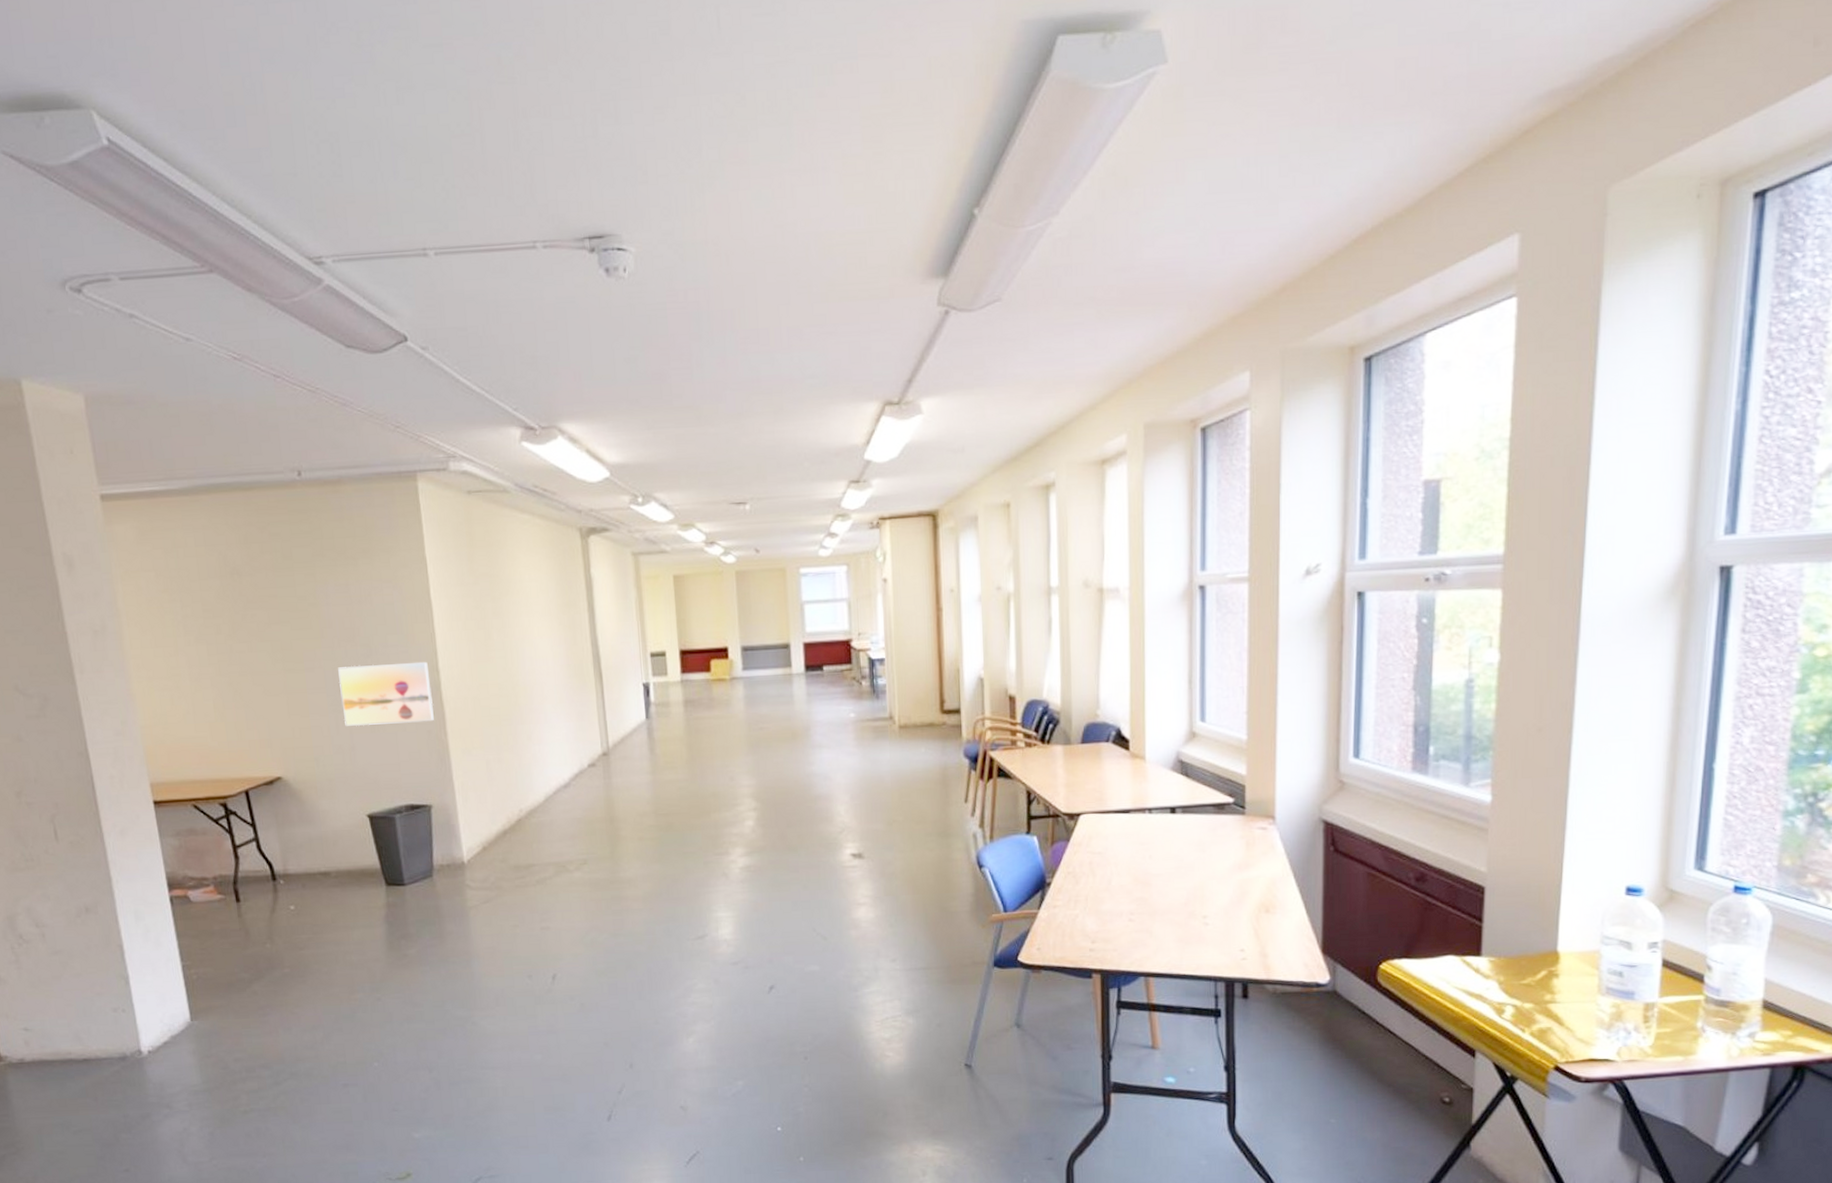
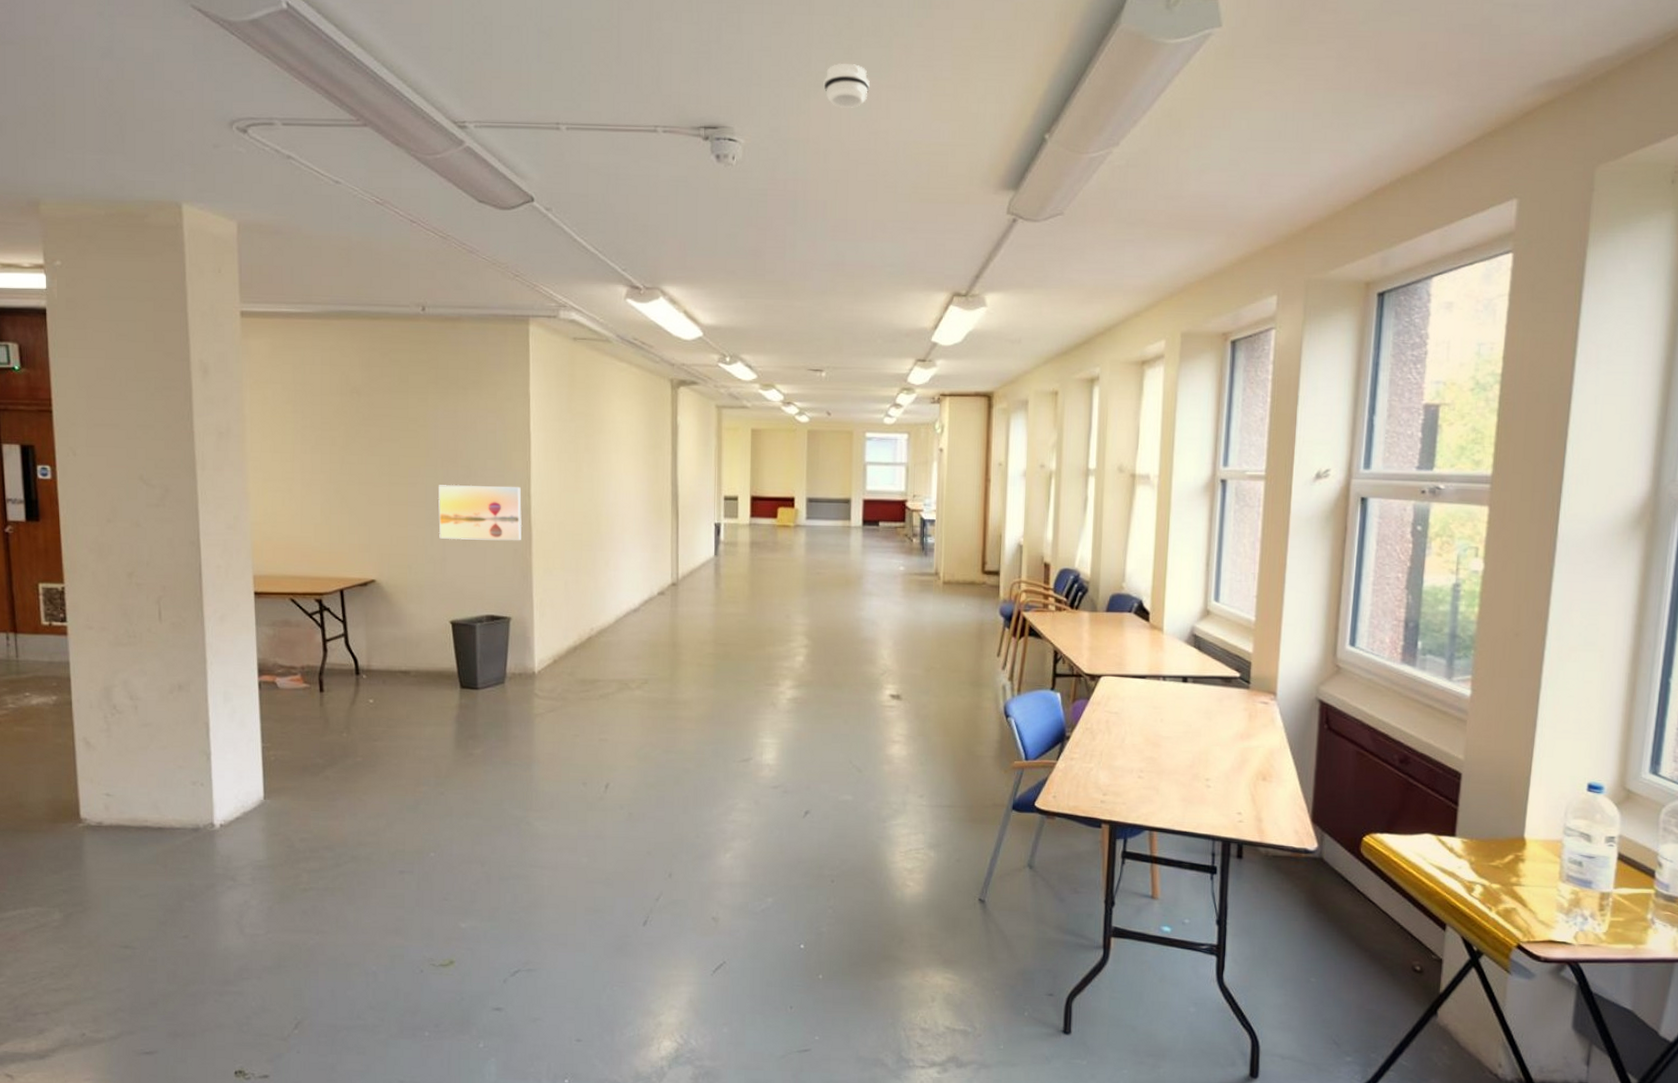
smoke detector: none [718,148,771,202] -> present [823,63,870,109]

